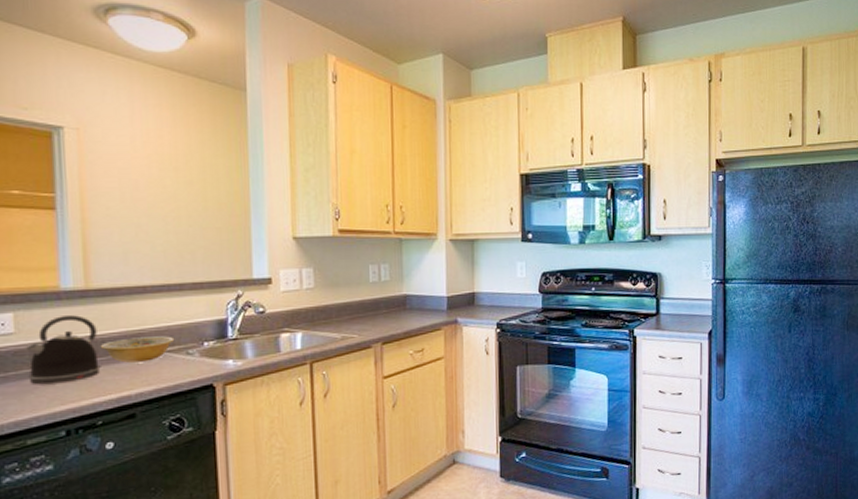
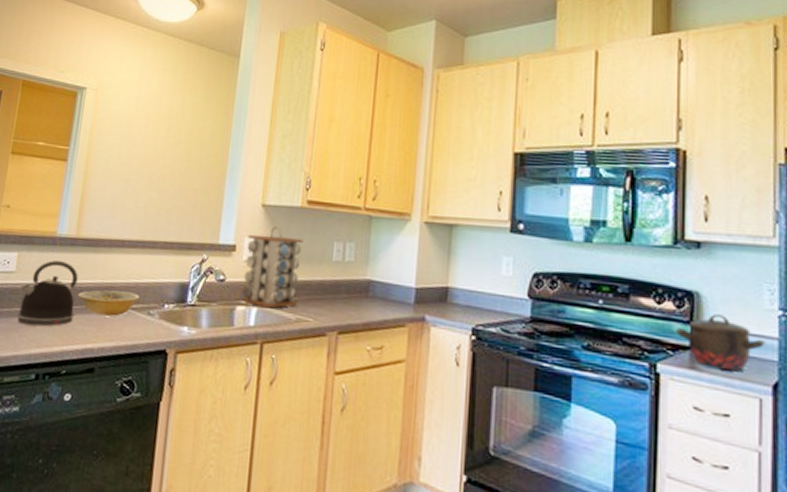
spice rack: none [283,255,340,332] -> present [240,224,303,309]
cooking pot: none [646,288,703,328] -> present [675,314,765,372]

